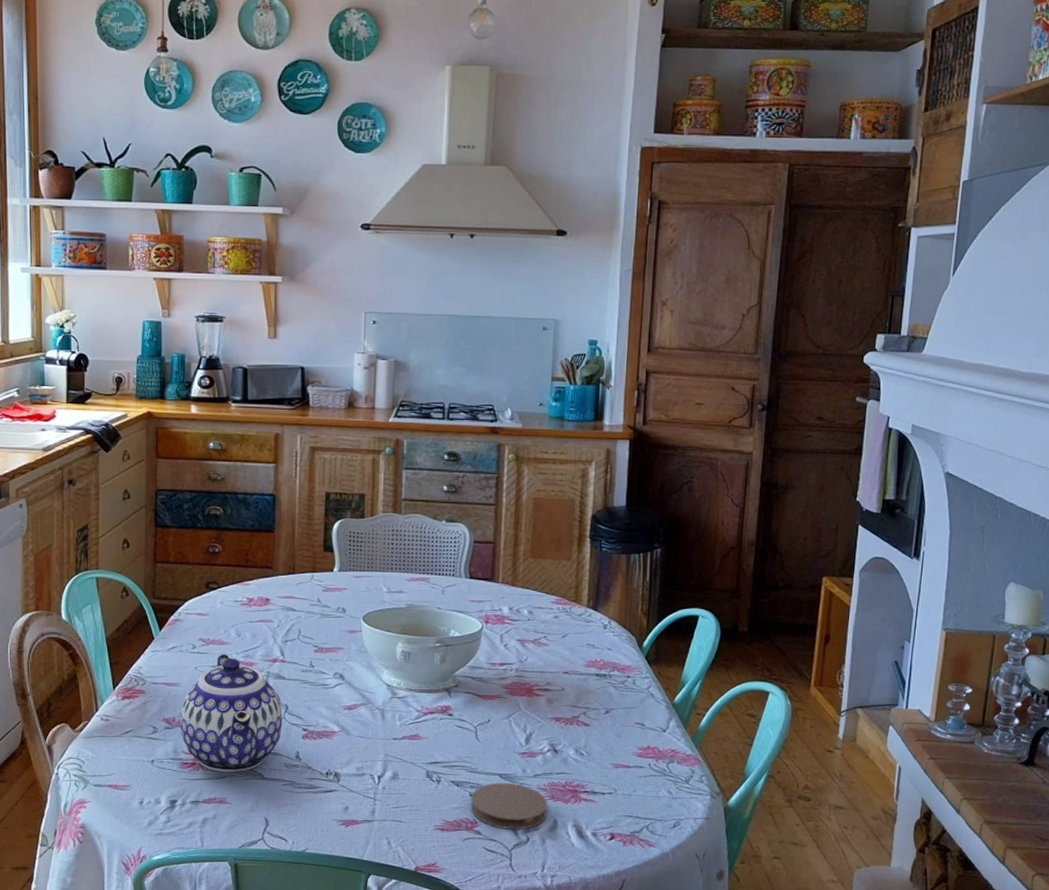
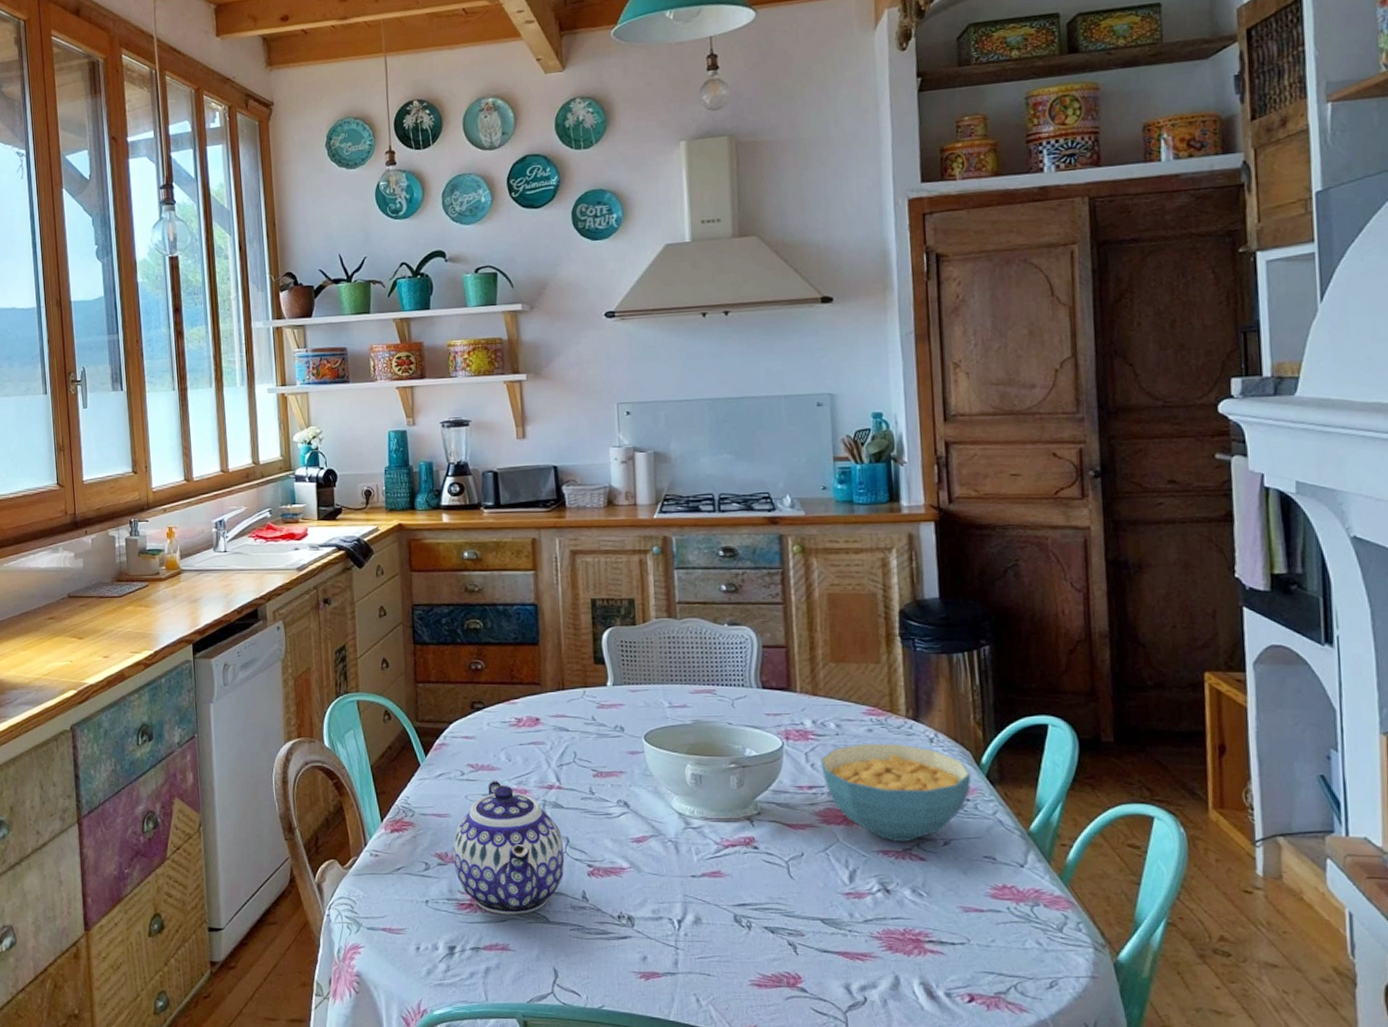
coaster: present [470,782,548,830] -> none [789,929,886,988]
cereal bowl: none [512,628,634,710] -> present [820,743,971,841]

